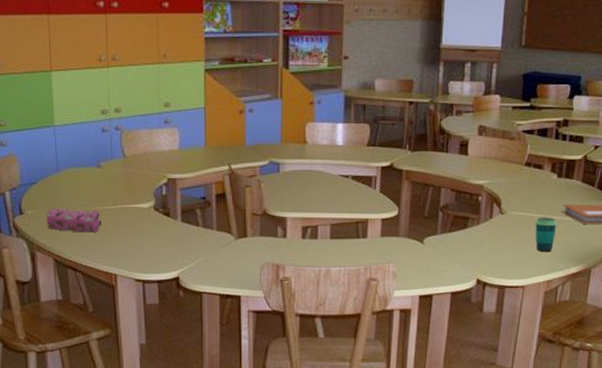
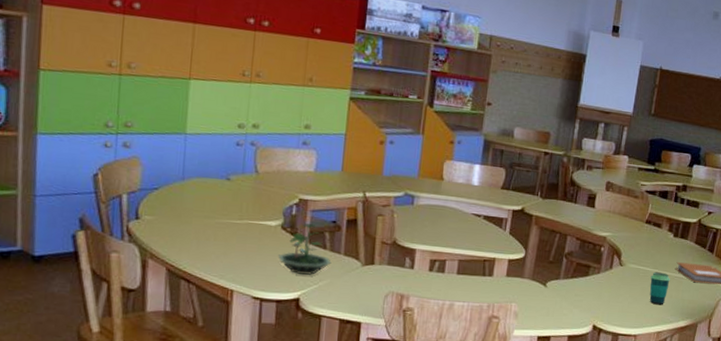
pencil case: present [47,207,102,233] -> none [164,215,224,246]
terrarium: none [155,201,206,254] -> present [278,223,332,276]

